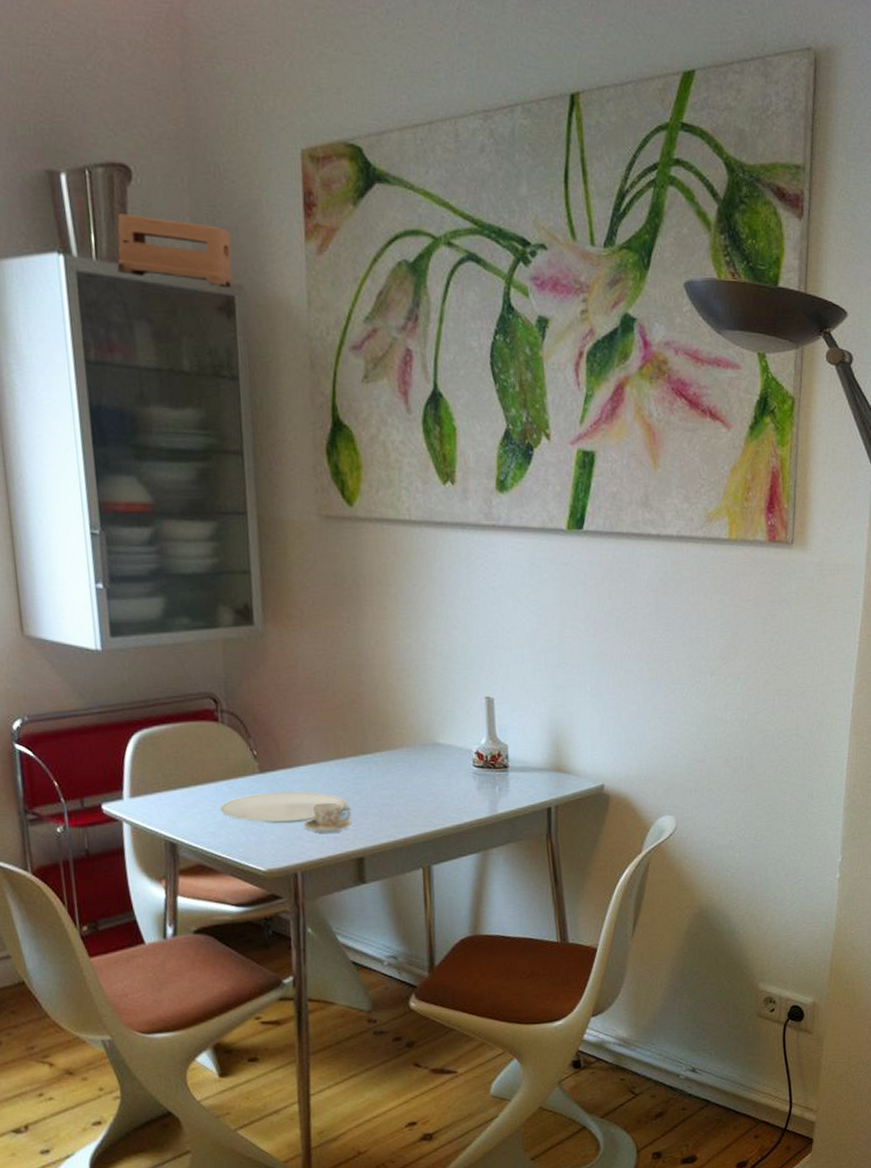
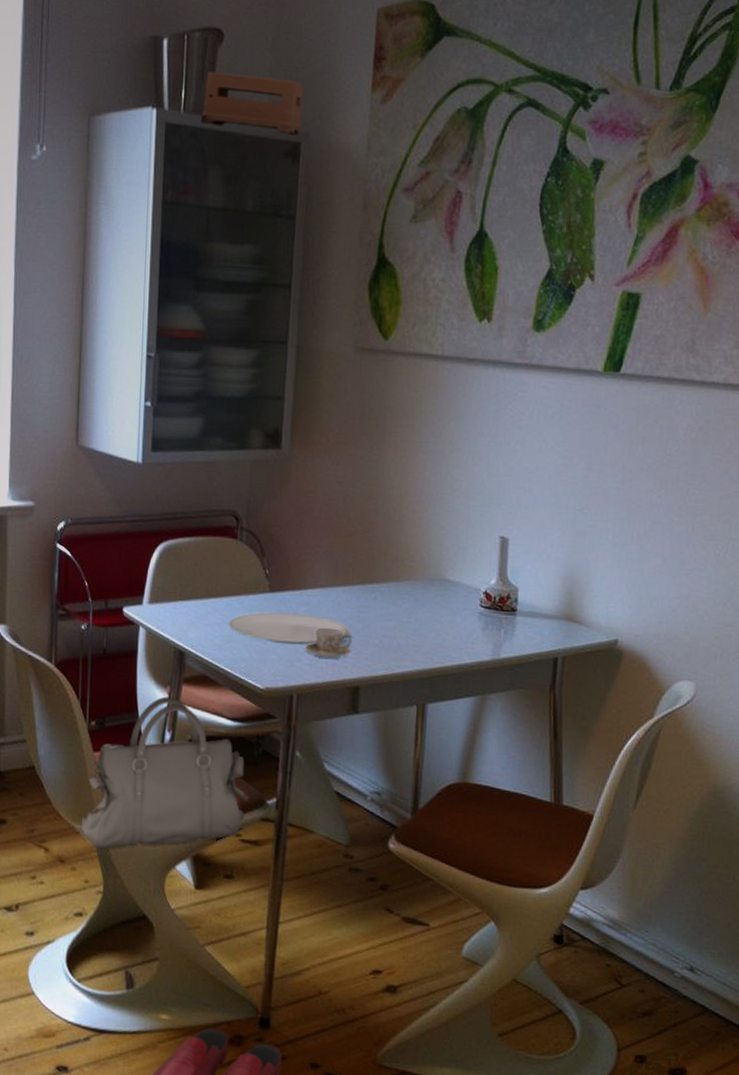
shoulder bag: none [86,890,265,1055] -> present [82,696,249,850]

